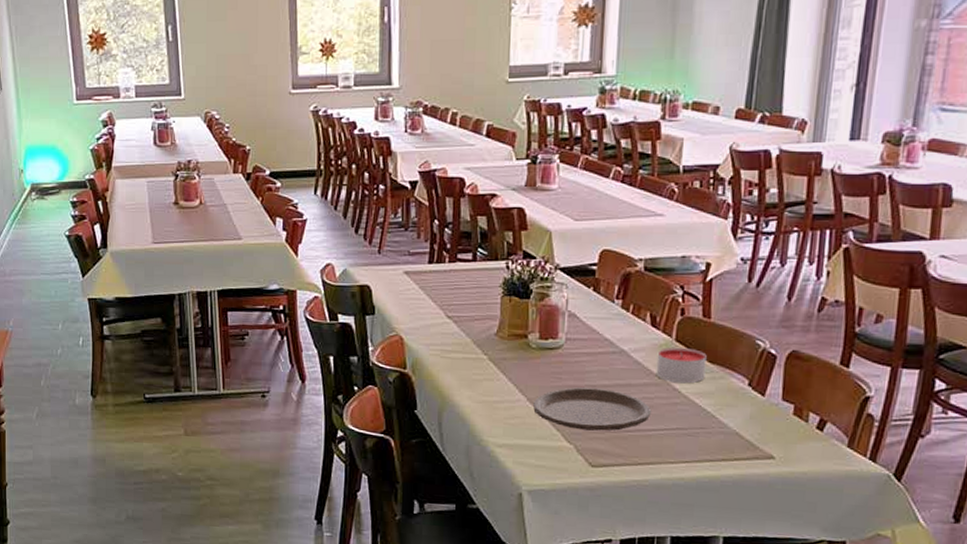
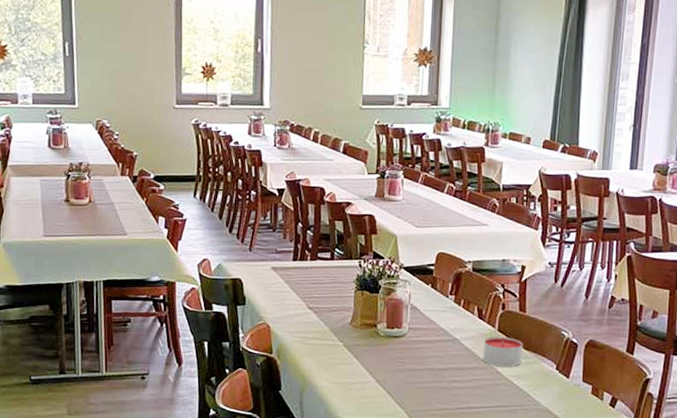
plate: present [532,387,652,431] -> none [380,370,479,409]

